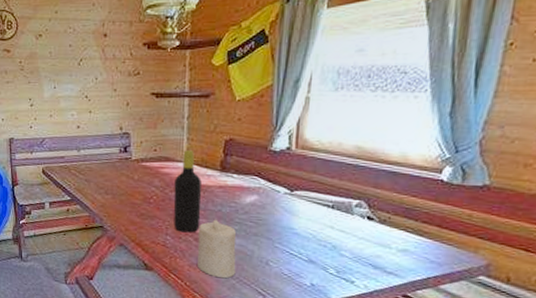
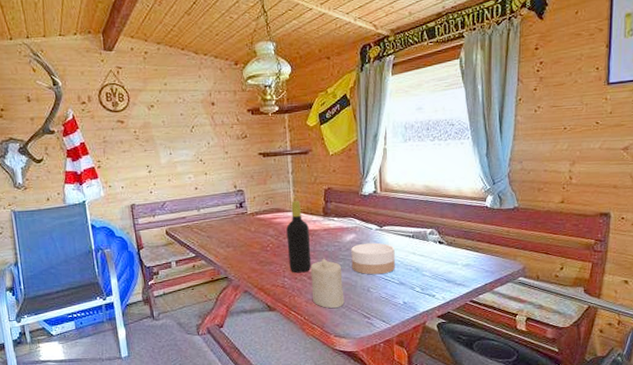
bowl: none [249,207,307,247] -> present [351,242,395,275]

